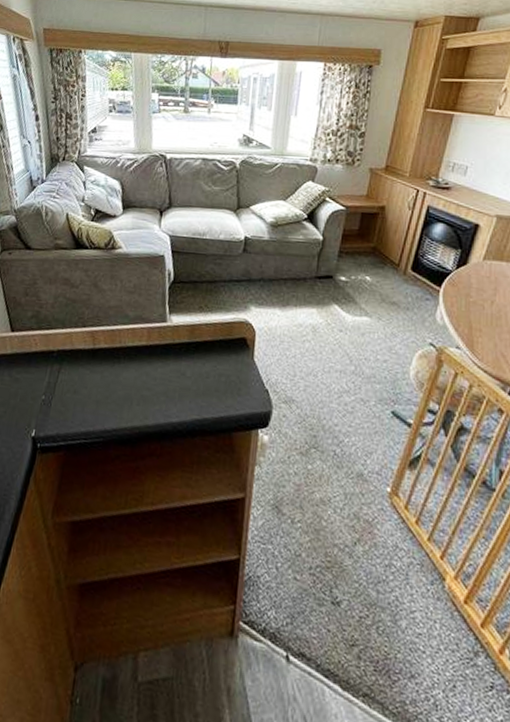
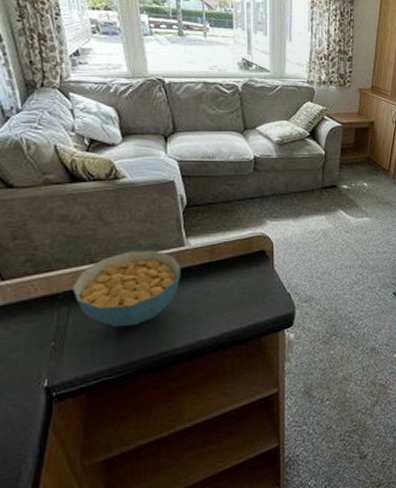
cereal bowl: none [64,320,162,394] -> present [72,250,181,328]

